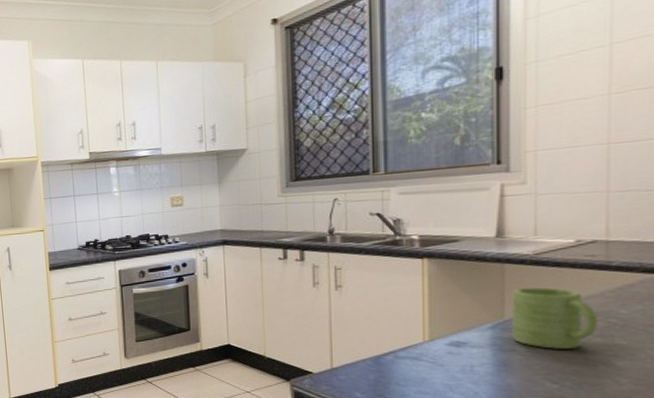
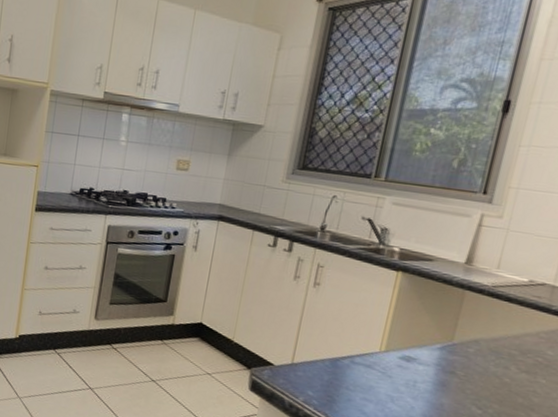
mug: present [511,287,598,349] -> none [455,315,529,380]

